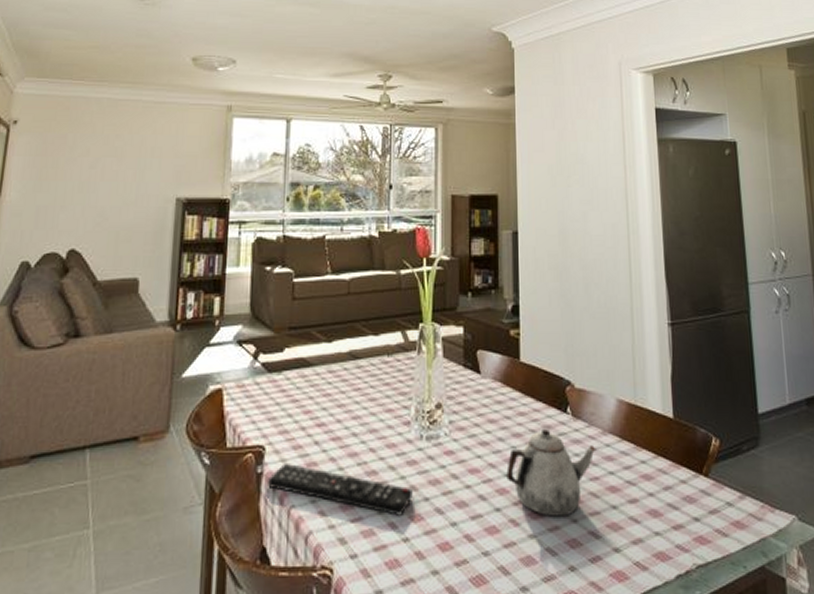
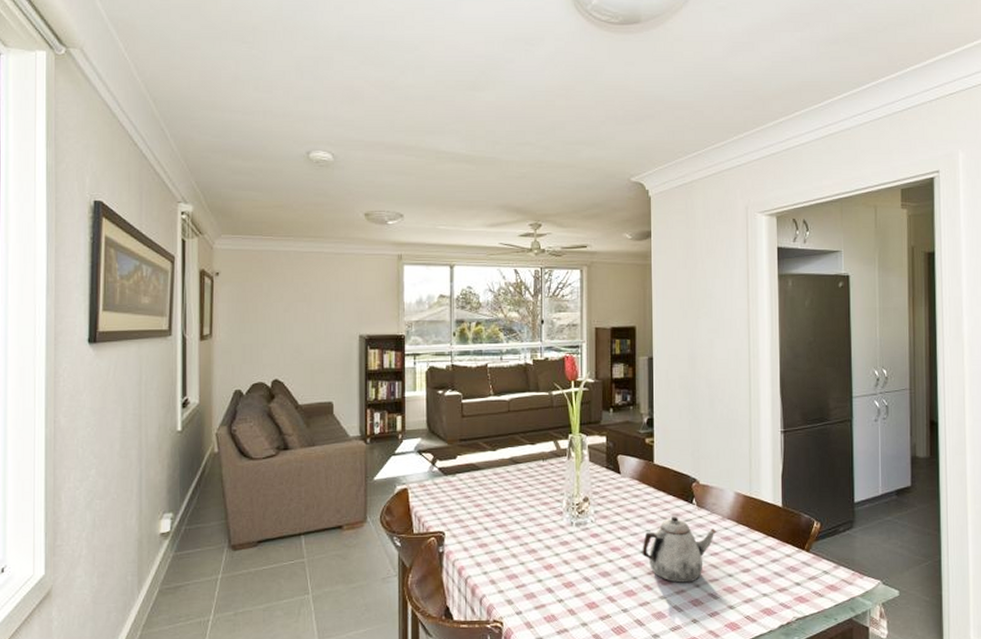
remote control: present [268,464,413,516] -> none [448,545,565,583]

